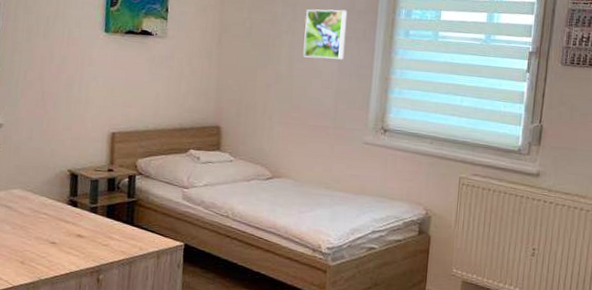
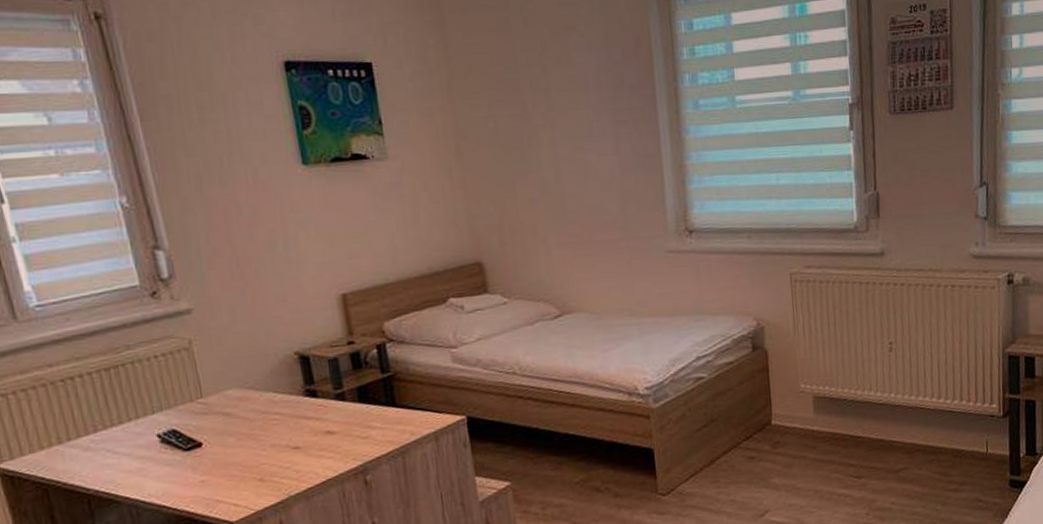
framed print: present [303,9,348,60] -> none [563,86,623,156]

